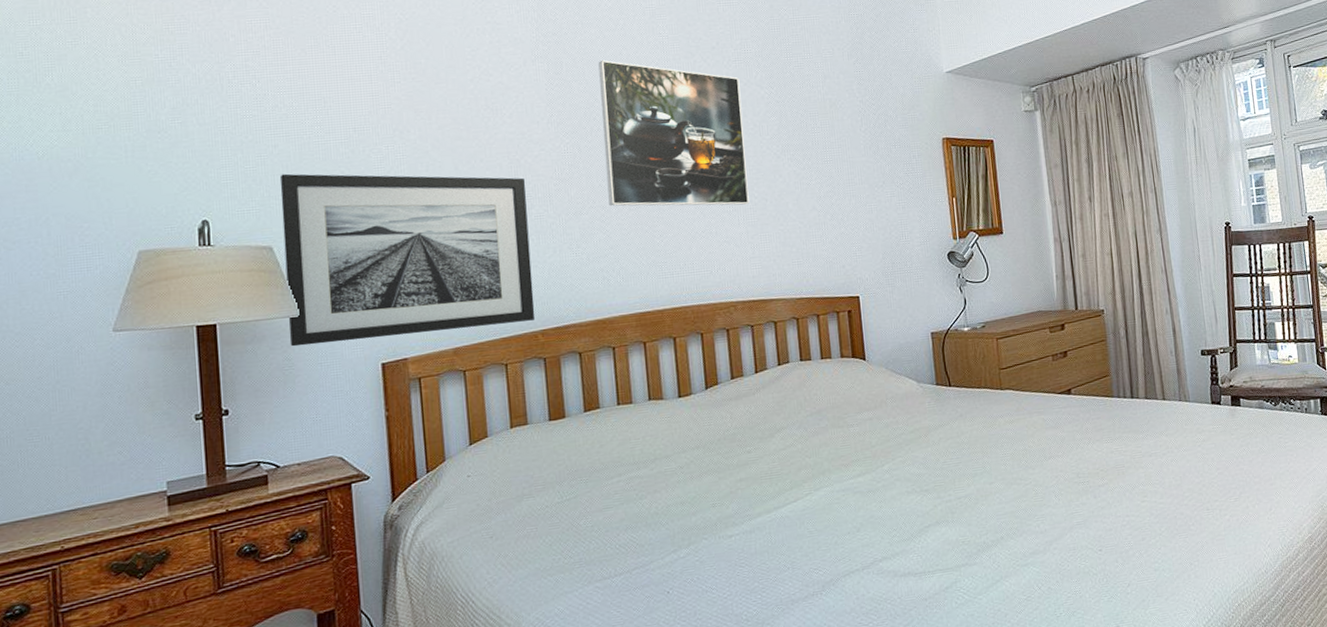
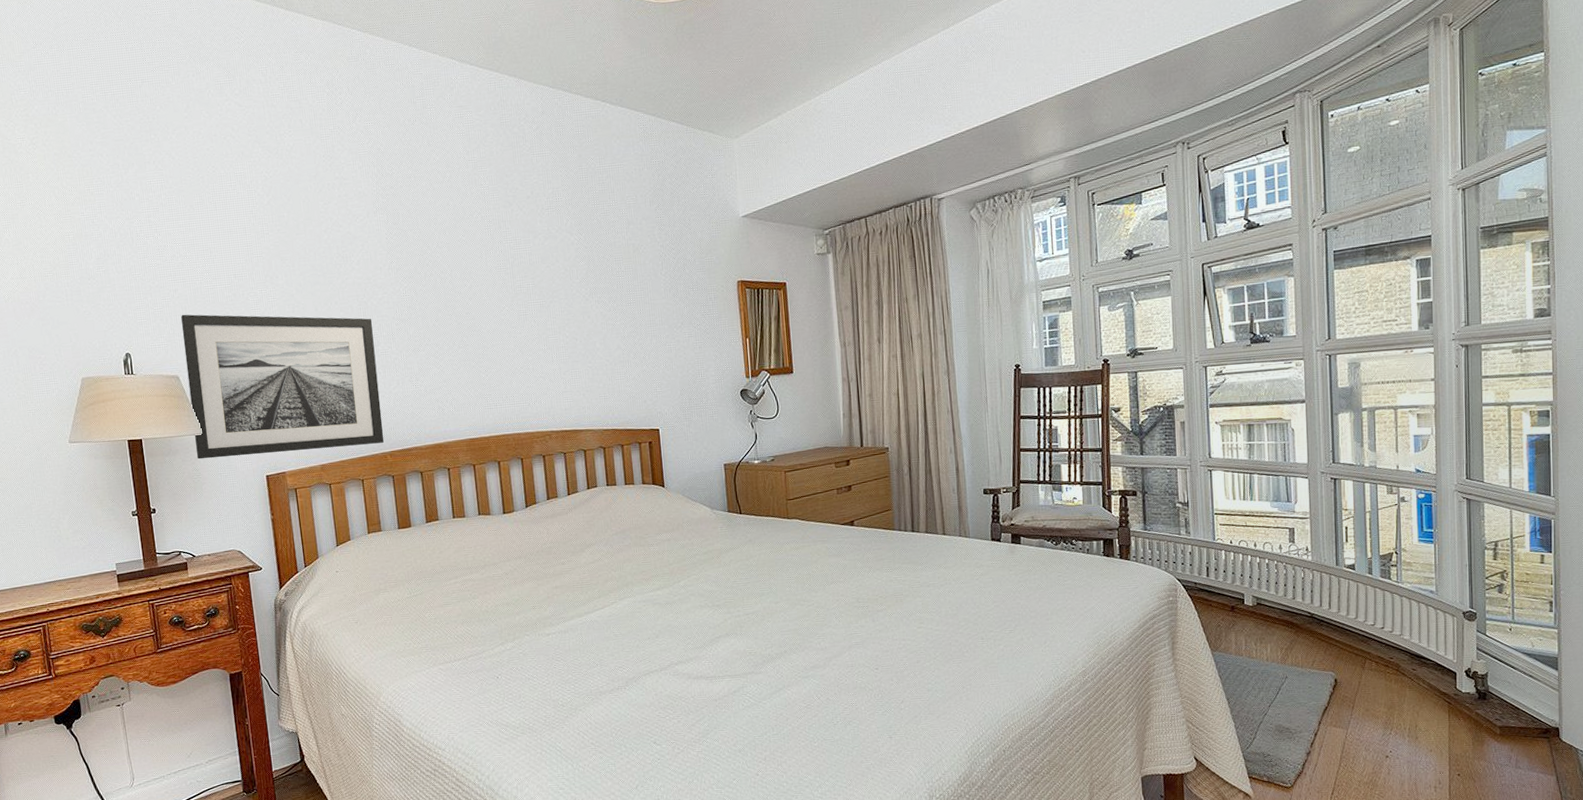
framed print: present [598,60,749,206] -> none [429,211,562,344]

